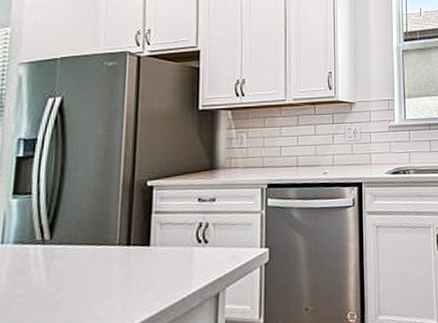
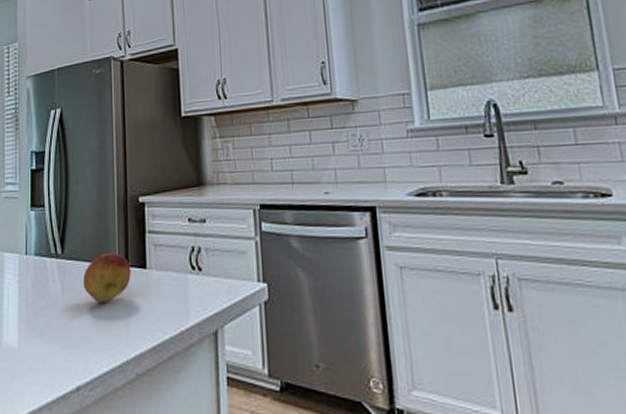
fruit: none [75,233,133,282] -> present [83,252,131,302]

